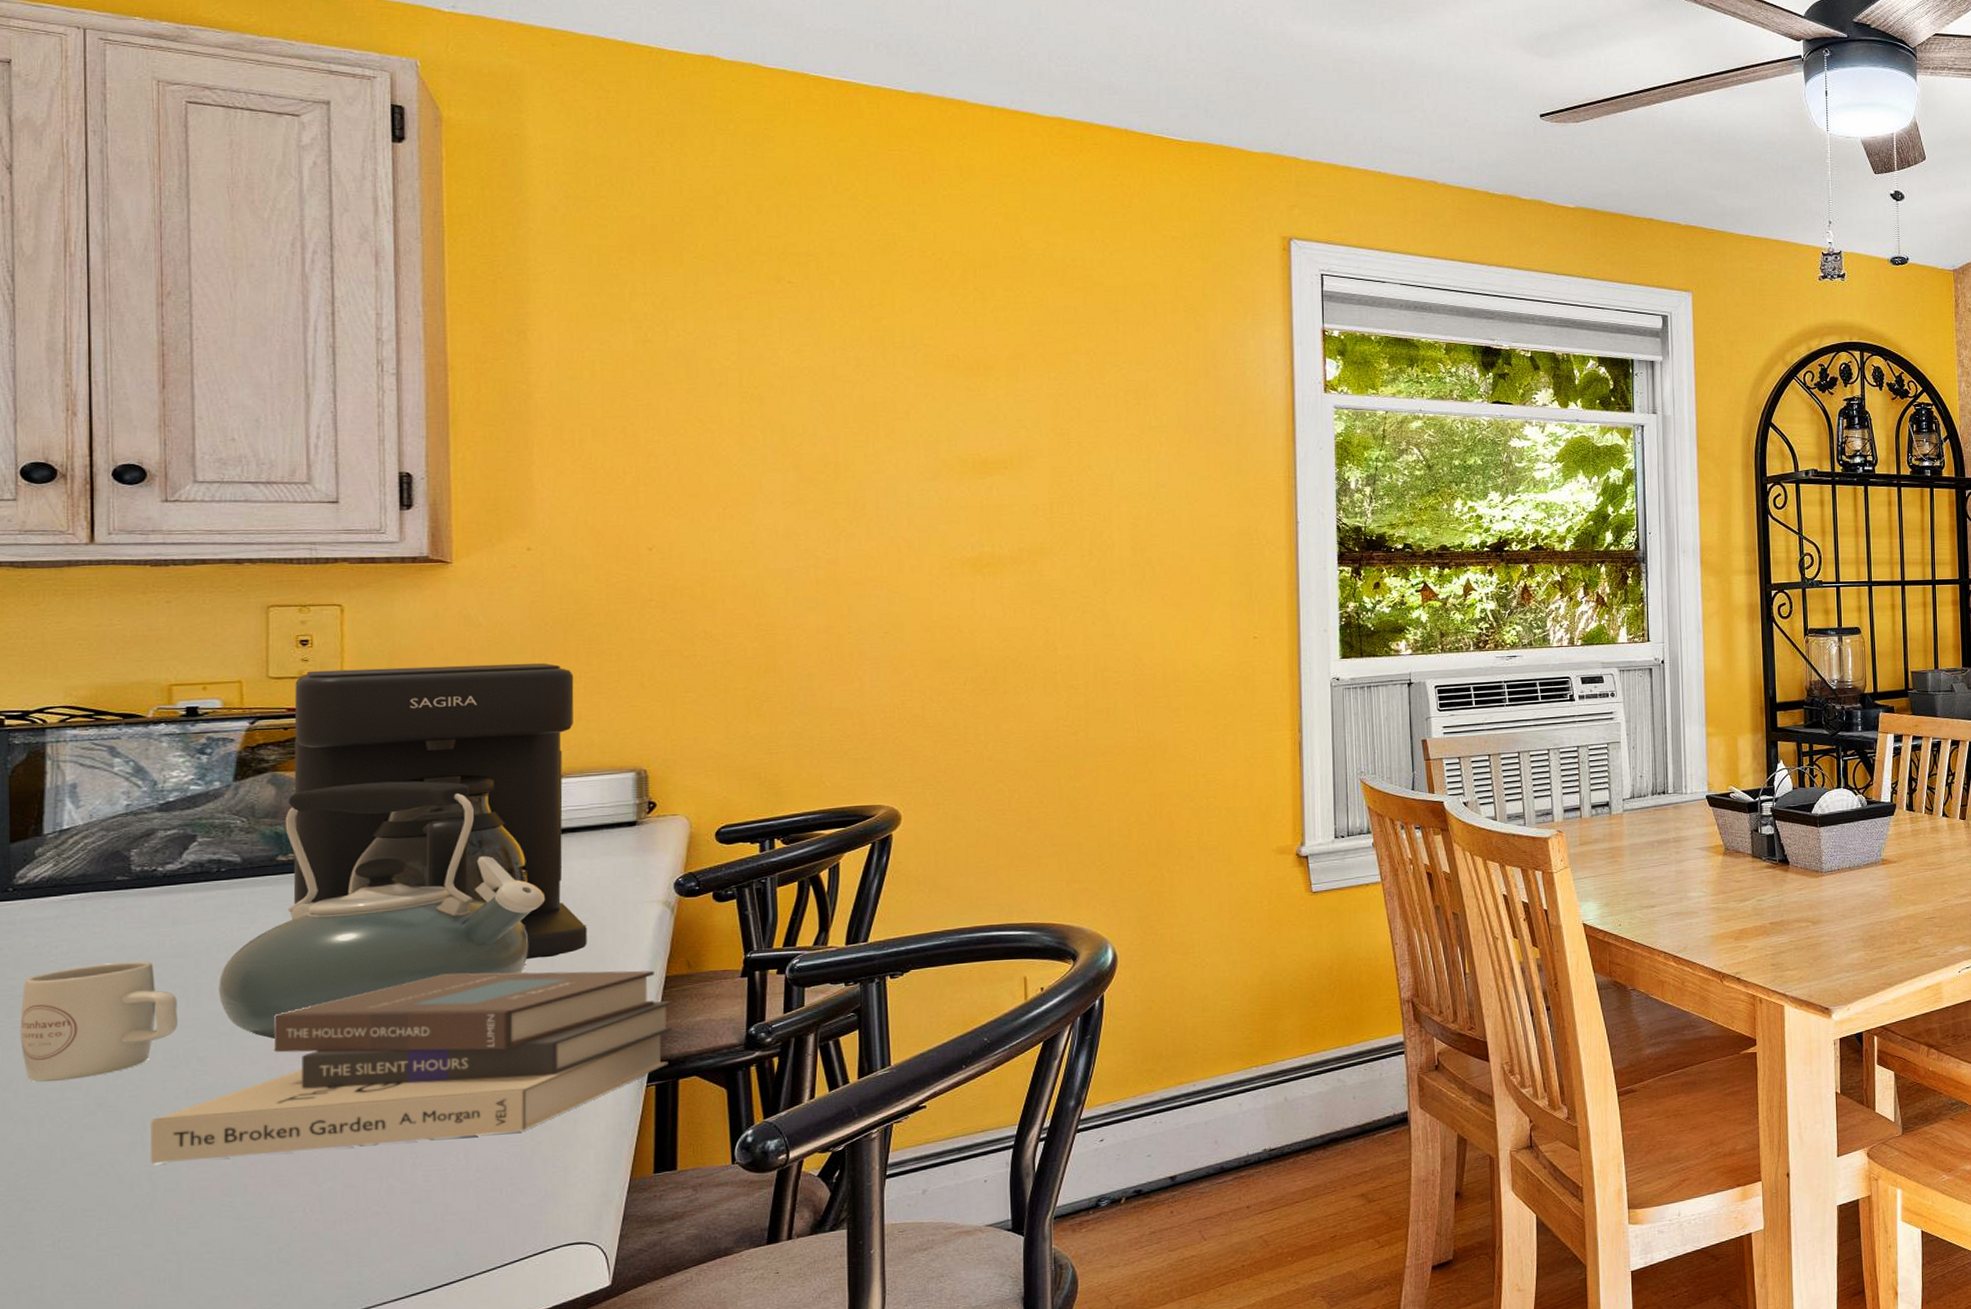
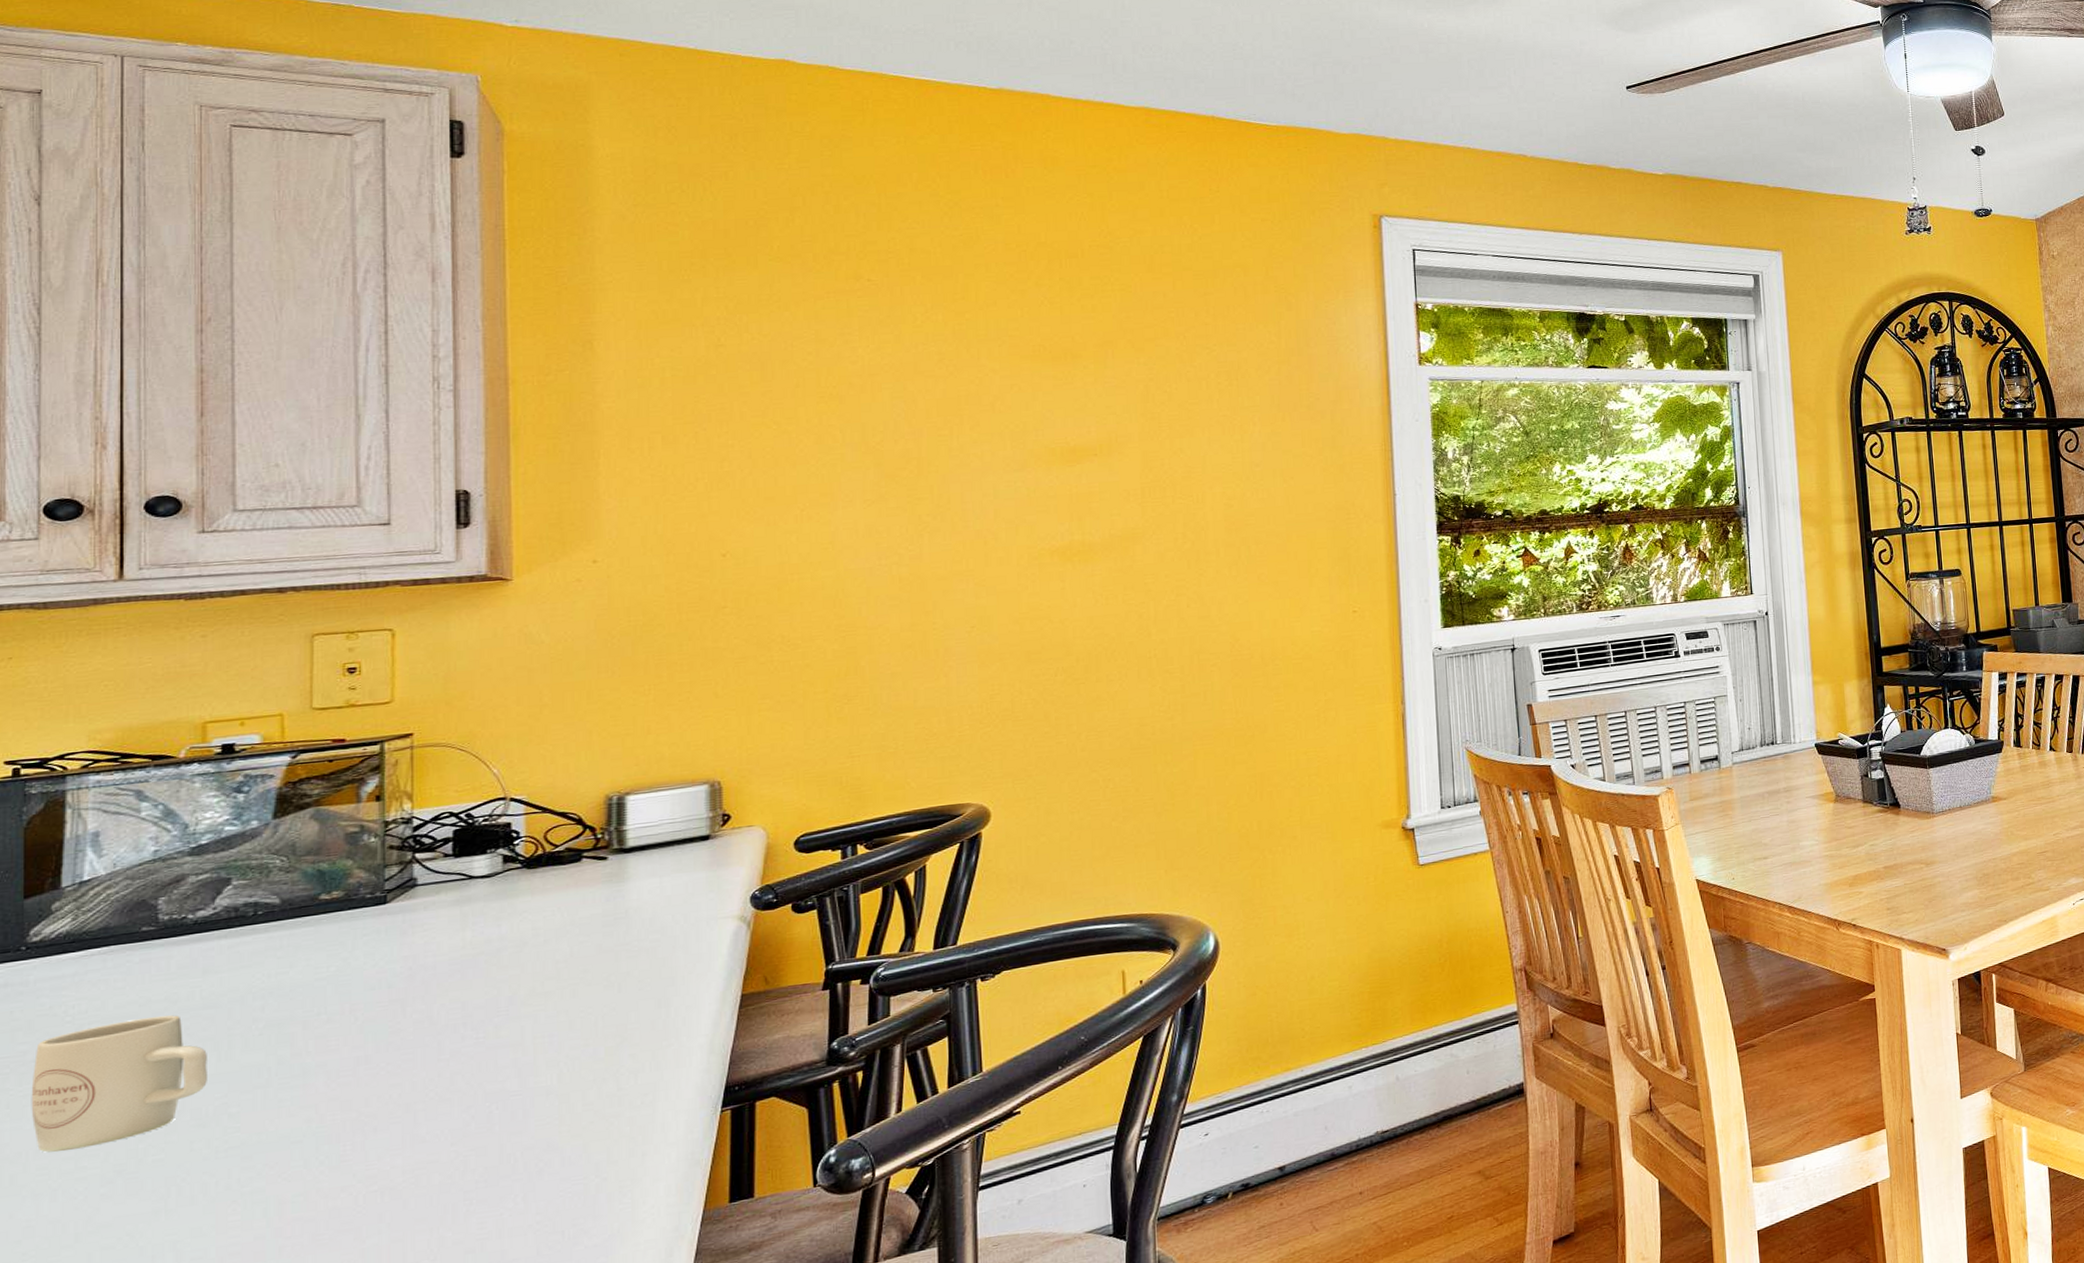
books: present [150,970,673,1163] -> none [174,989,750,1231]
kettle: present [218,781,546,1039] -> none [252,806,612,1089]
coffee maker: present [293,662,587,959] -> none [337,677,657,986]

